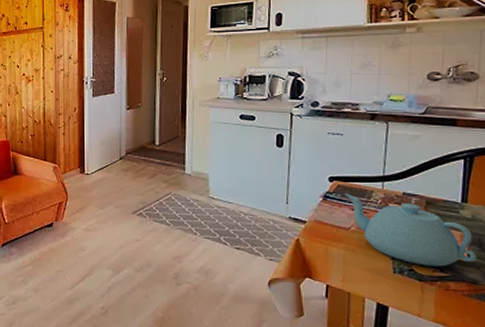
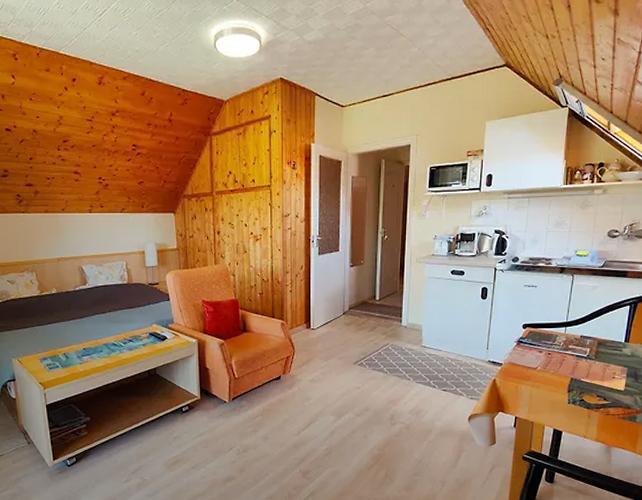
teapot: present [345,193,477,267] -> none [535,337,632,397]

